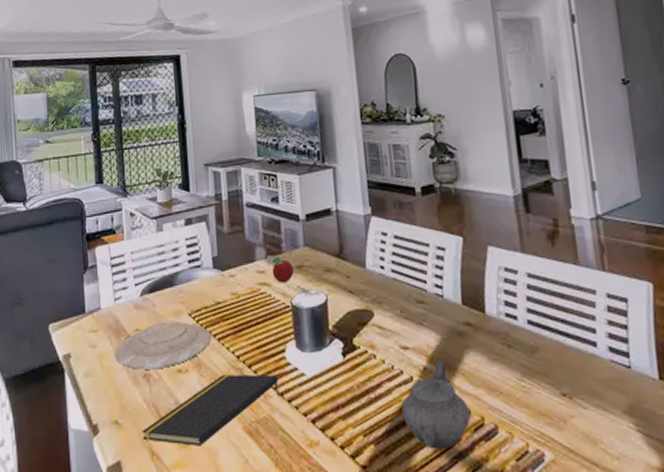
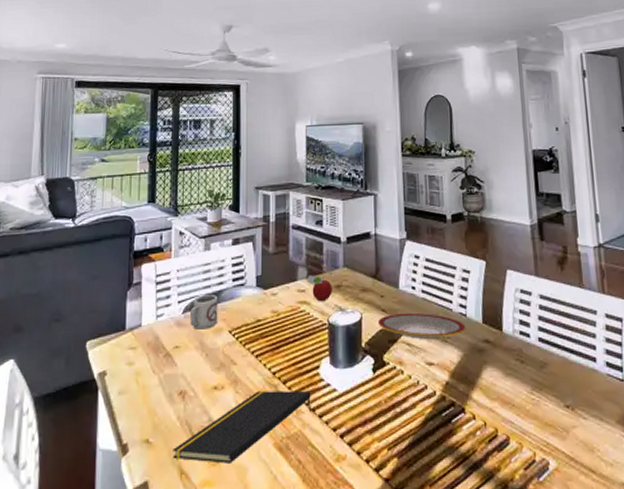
plate: present [115,321,212,370] -> none [152,338,250,387]
cup: none [148,277,177,312] -> present [190,295,218,330]
plate: none [344,294,444,322] -> present [377,313,466,339]
teapot: present [402,360,471,449] -> none [424,375,486,461]

